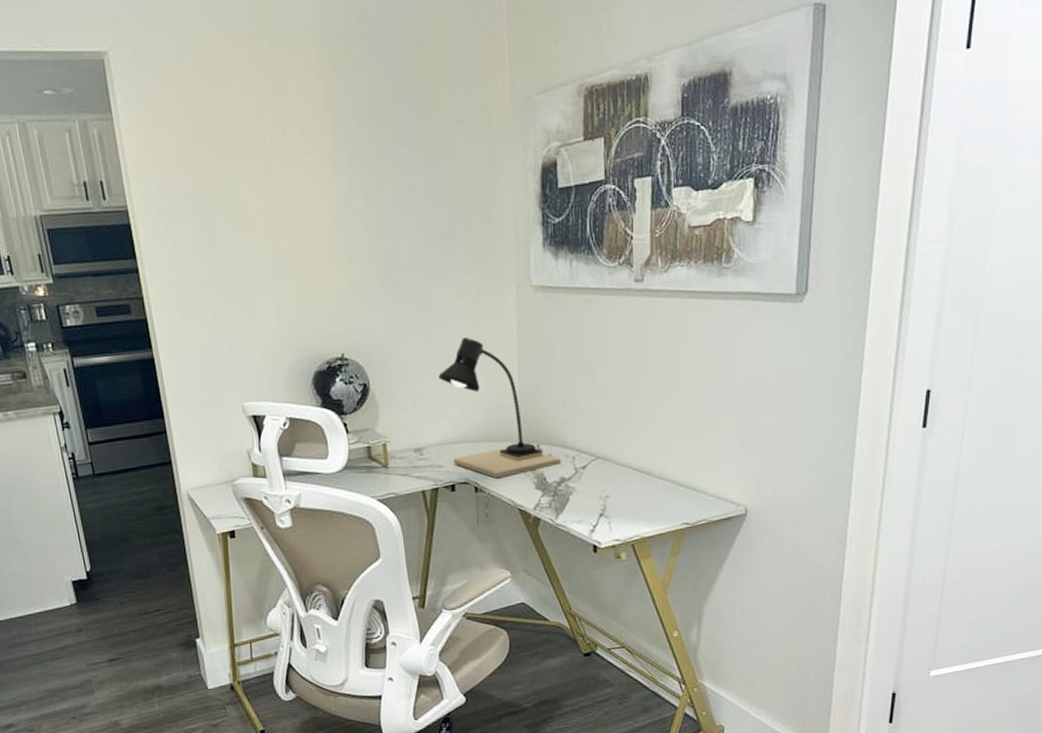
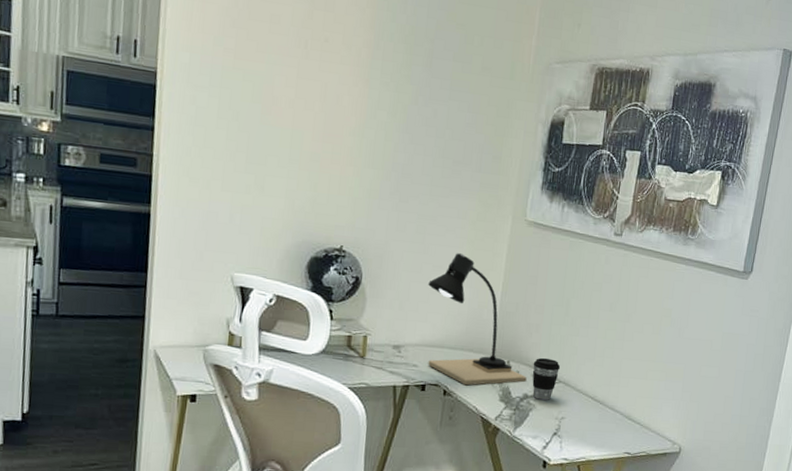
coffee cup: none [565,434,597,481] -> present [532,357,561,400]

